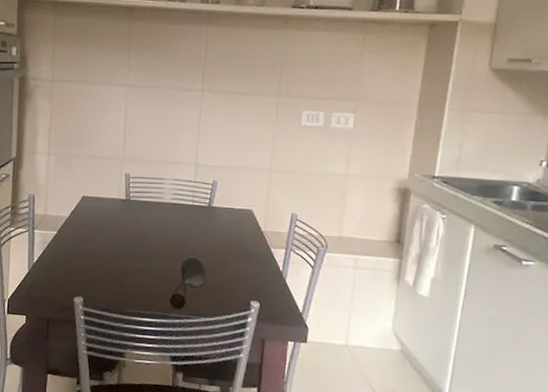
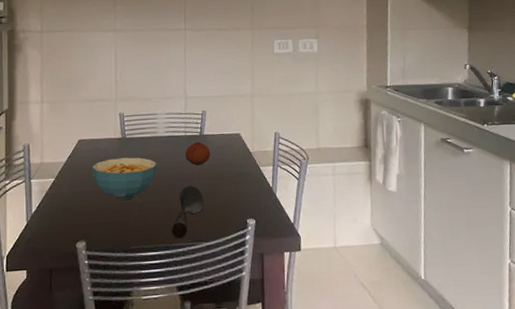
cereal bowl: none [93,219,160,262] -> present [91,157,157,200]
fruit: none [191,213,218,237] -> present [185,142,211,165]

